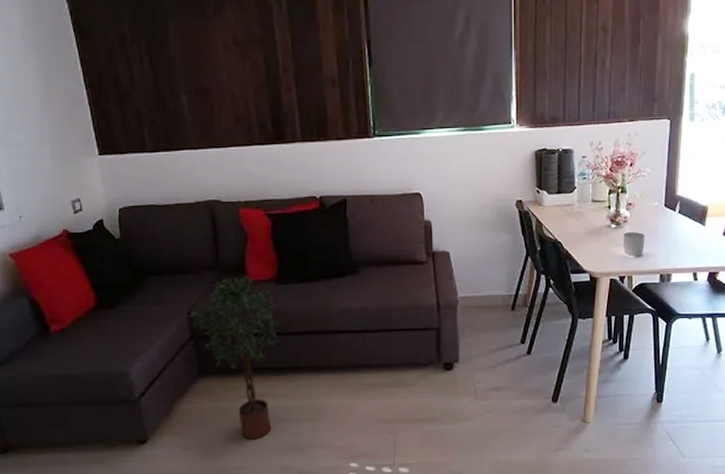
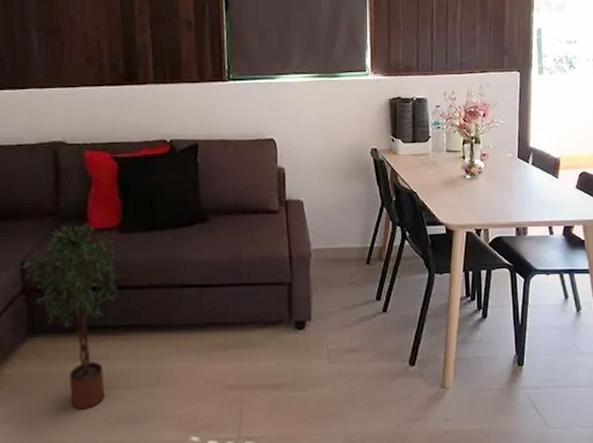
mug: present [623,231,645,257] -> none [478,182,500,209]

